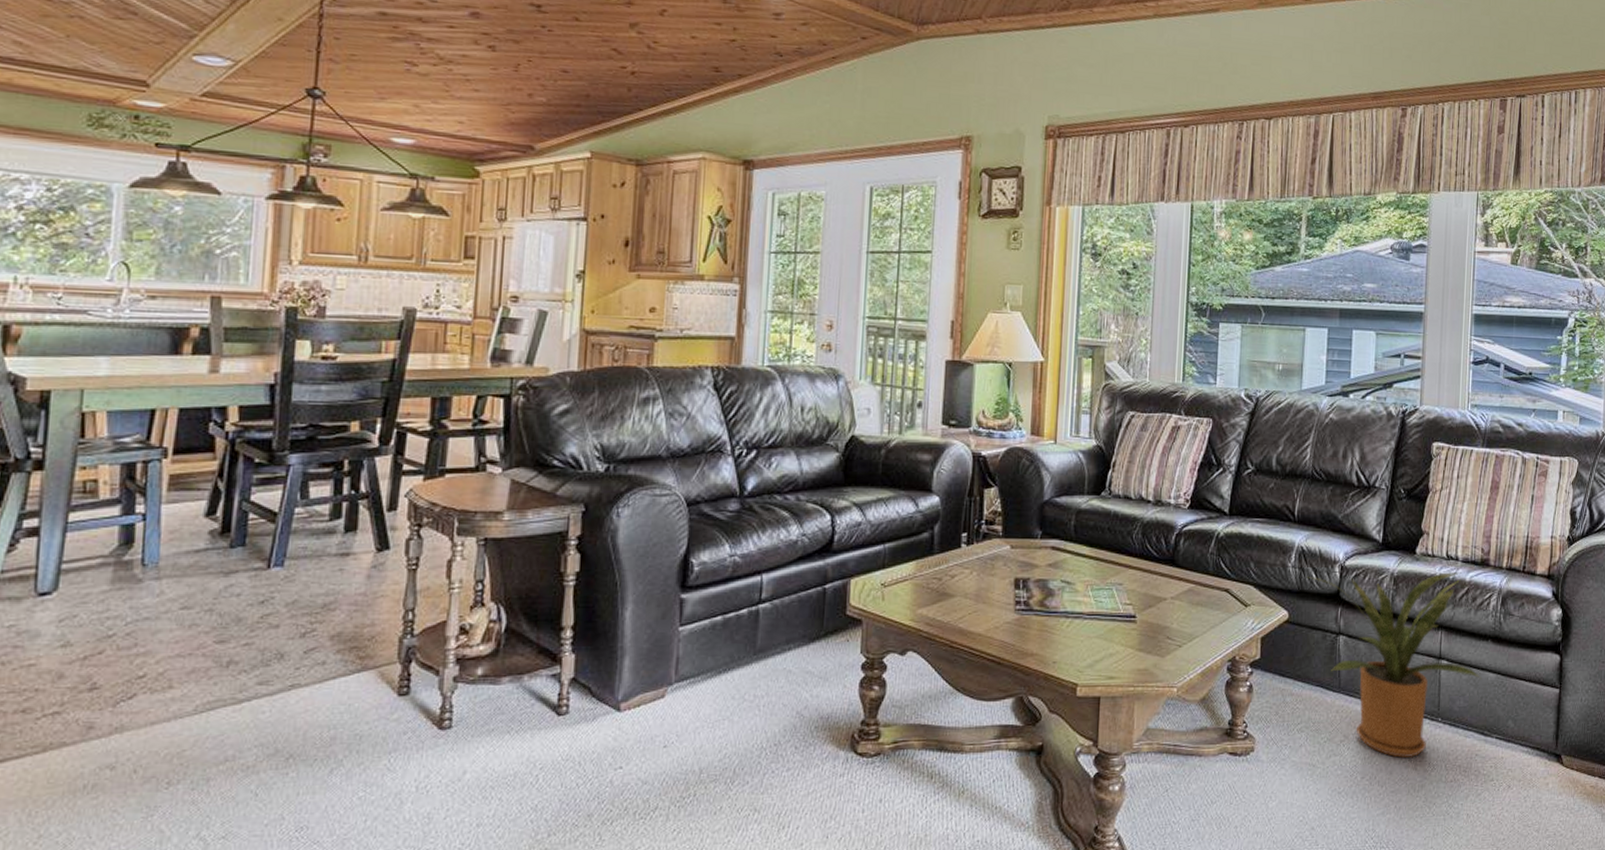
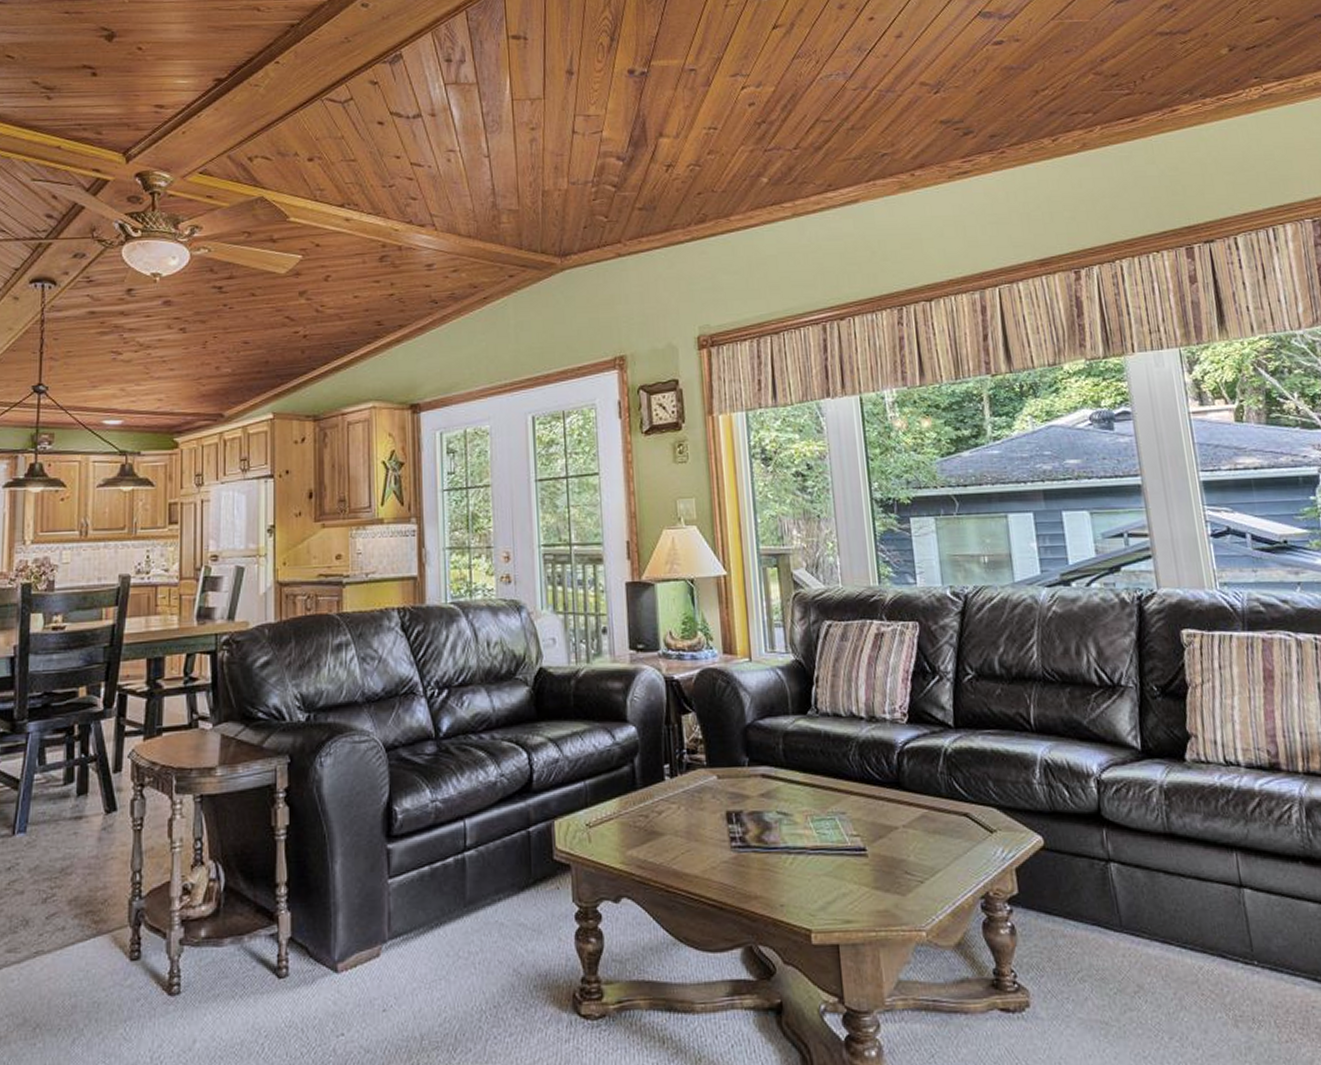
house plant: present [1306,572,1481,758] -> none [1057,780,1300,1012]

